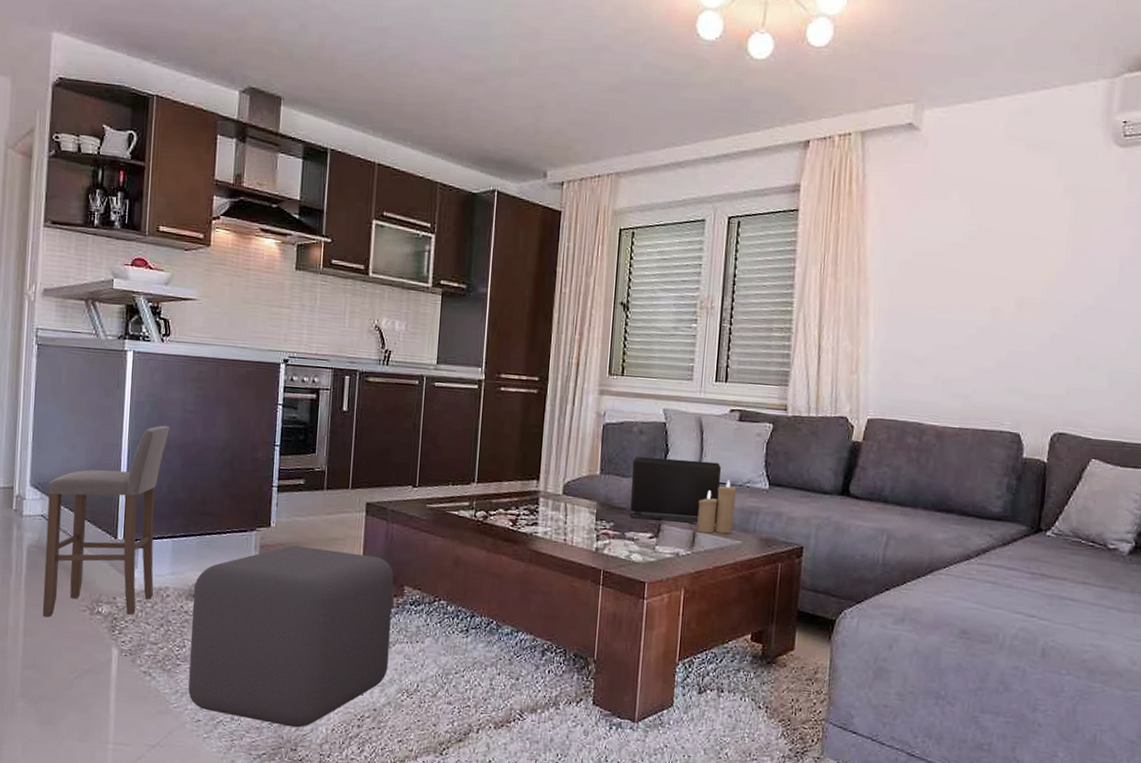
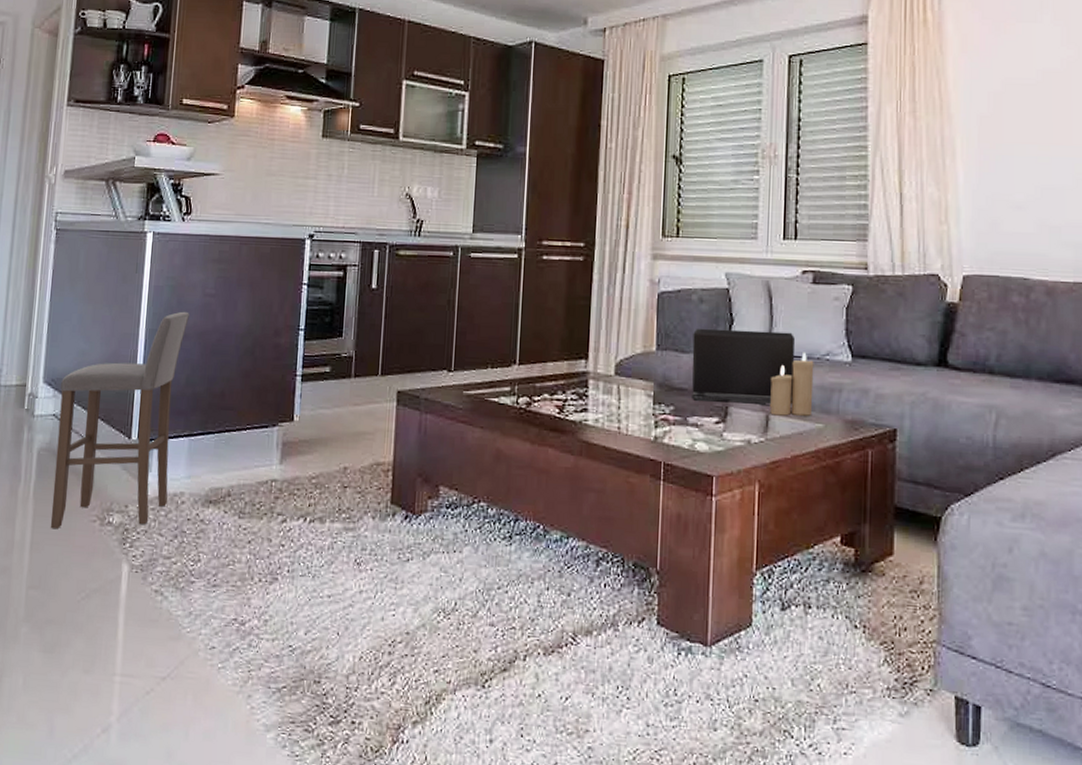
cube: present [188,545,394,728] -> none [202,441,428,656]

